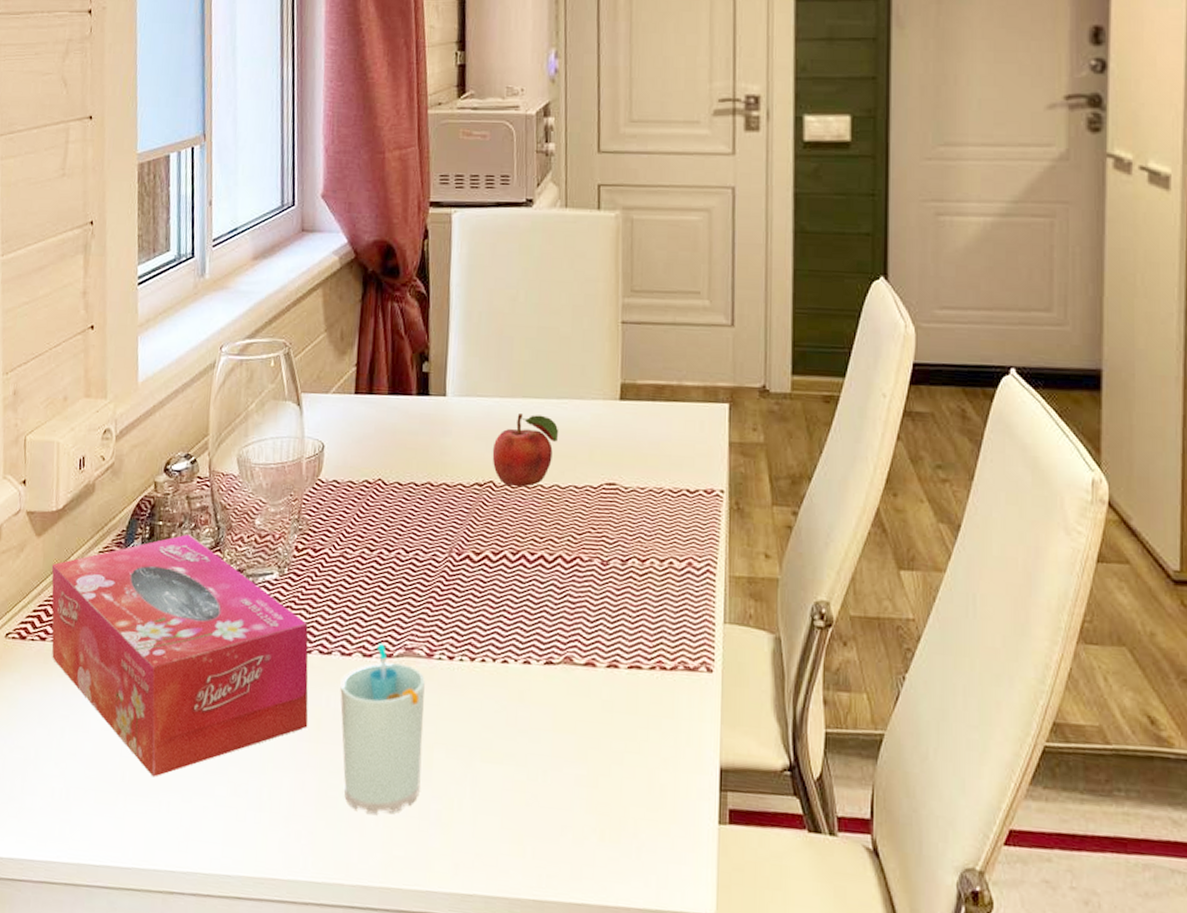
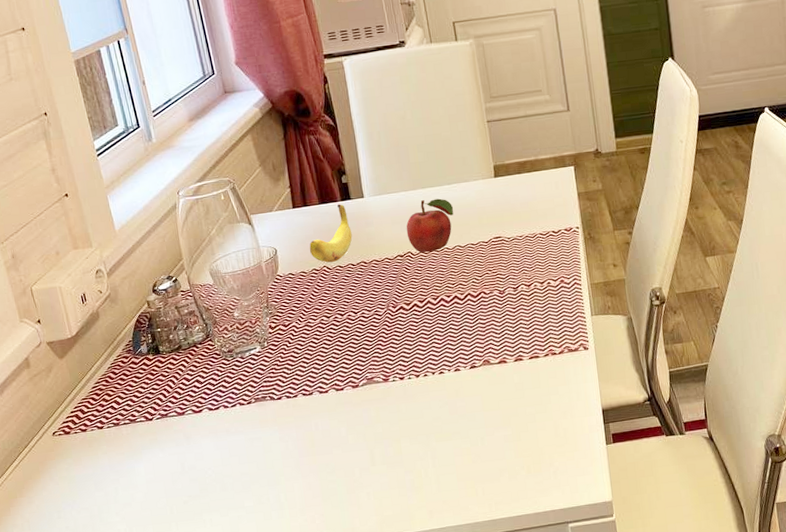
tissue box: present [51,534,309,777] -> none [77,333,305,506]
cup: present [340,643,425,814] -> none [323,379,396,493]
banana: none [364,399,423,476] -> present [309,204,352,263]

